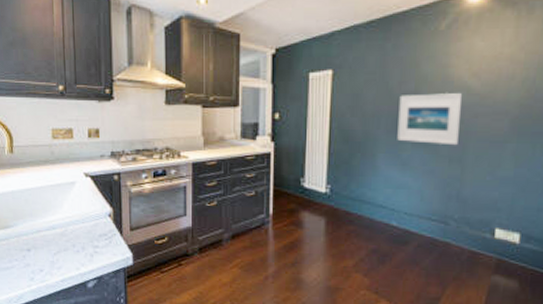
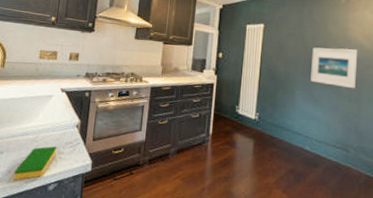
dish sponge: none [46,240,91,279] -> present [13,146,57,181]

